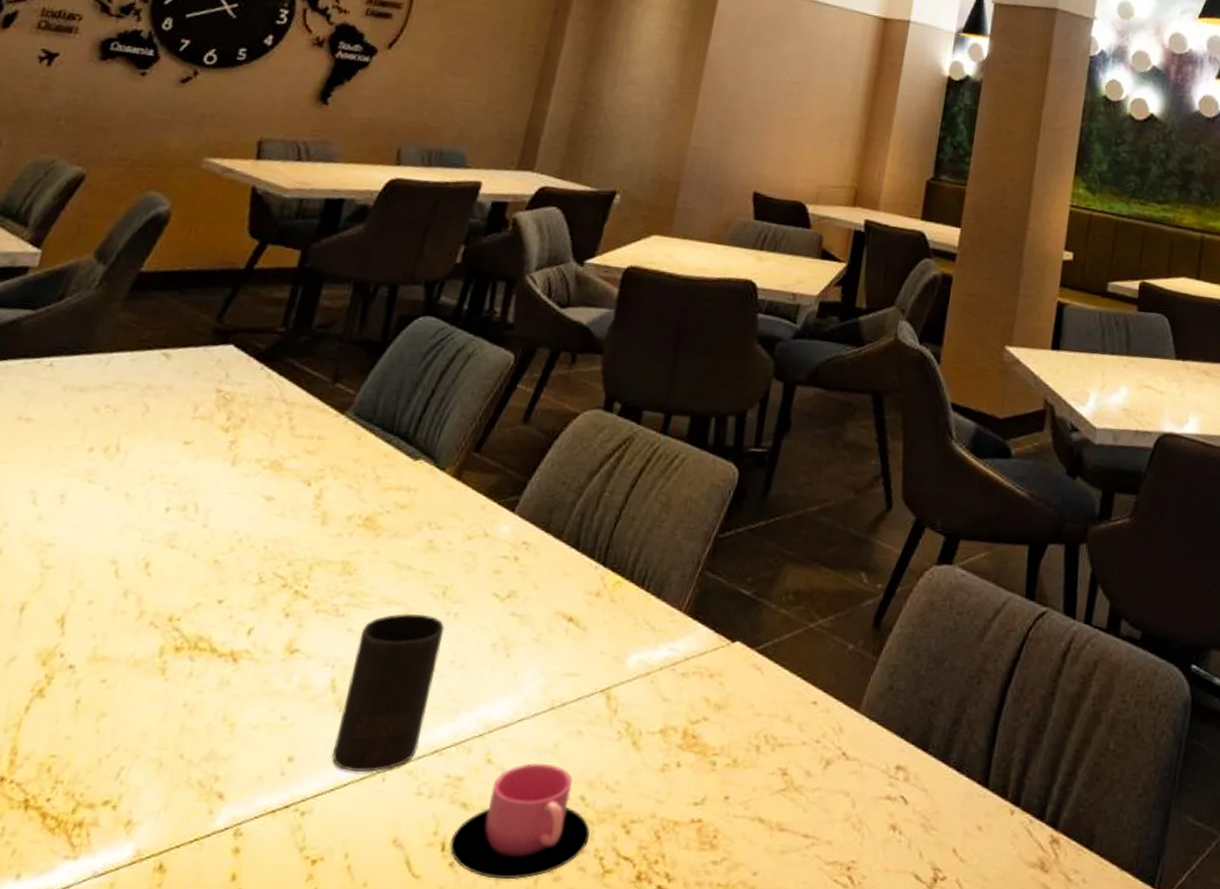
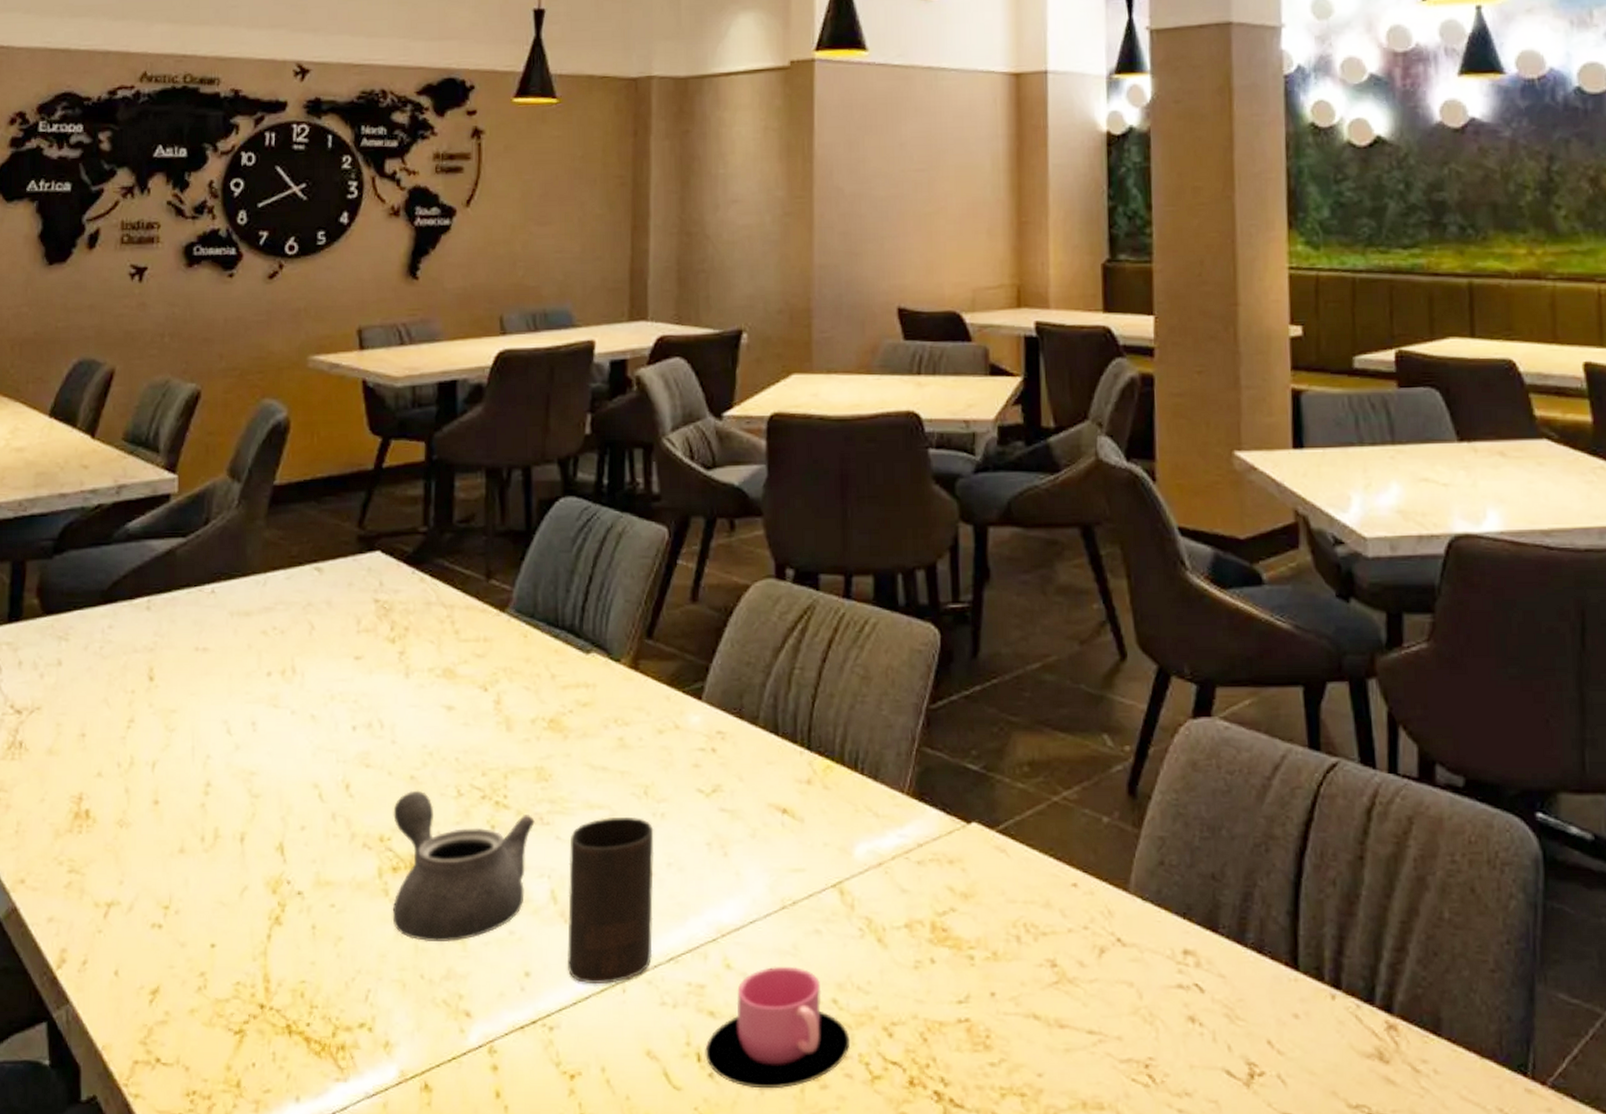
teapot: none [163,574,331,724] -> present [392,790,535,943]

